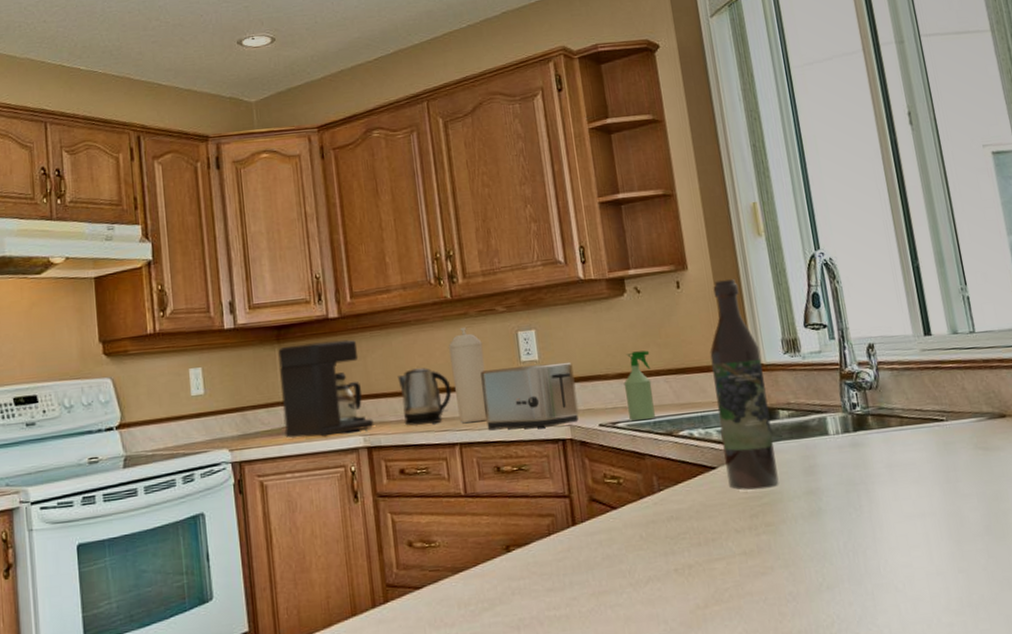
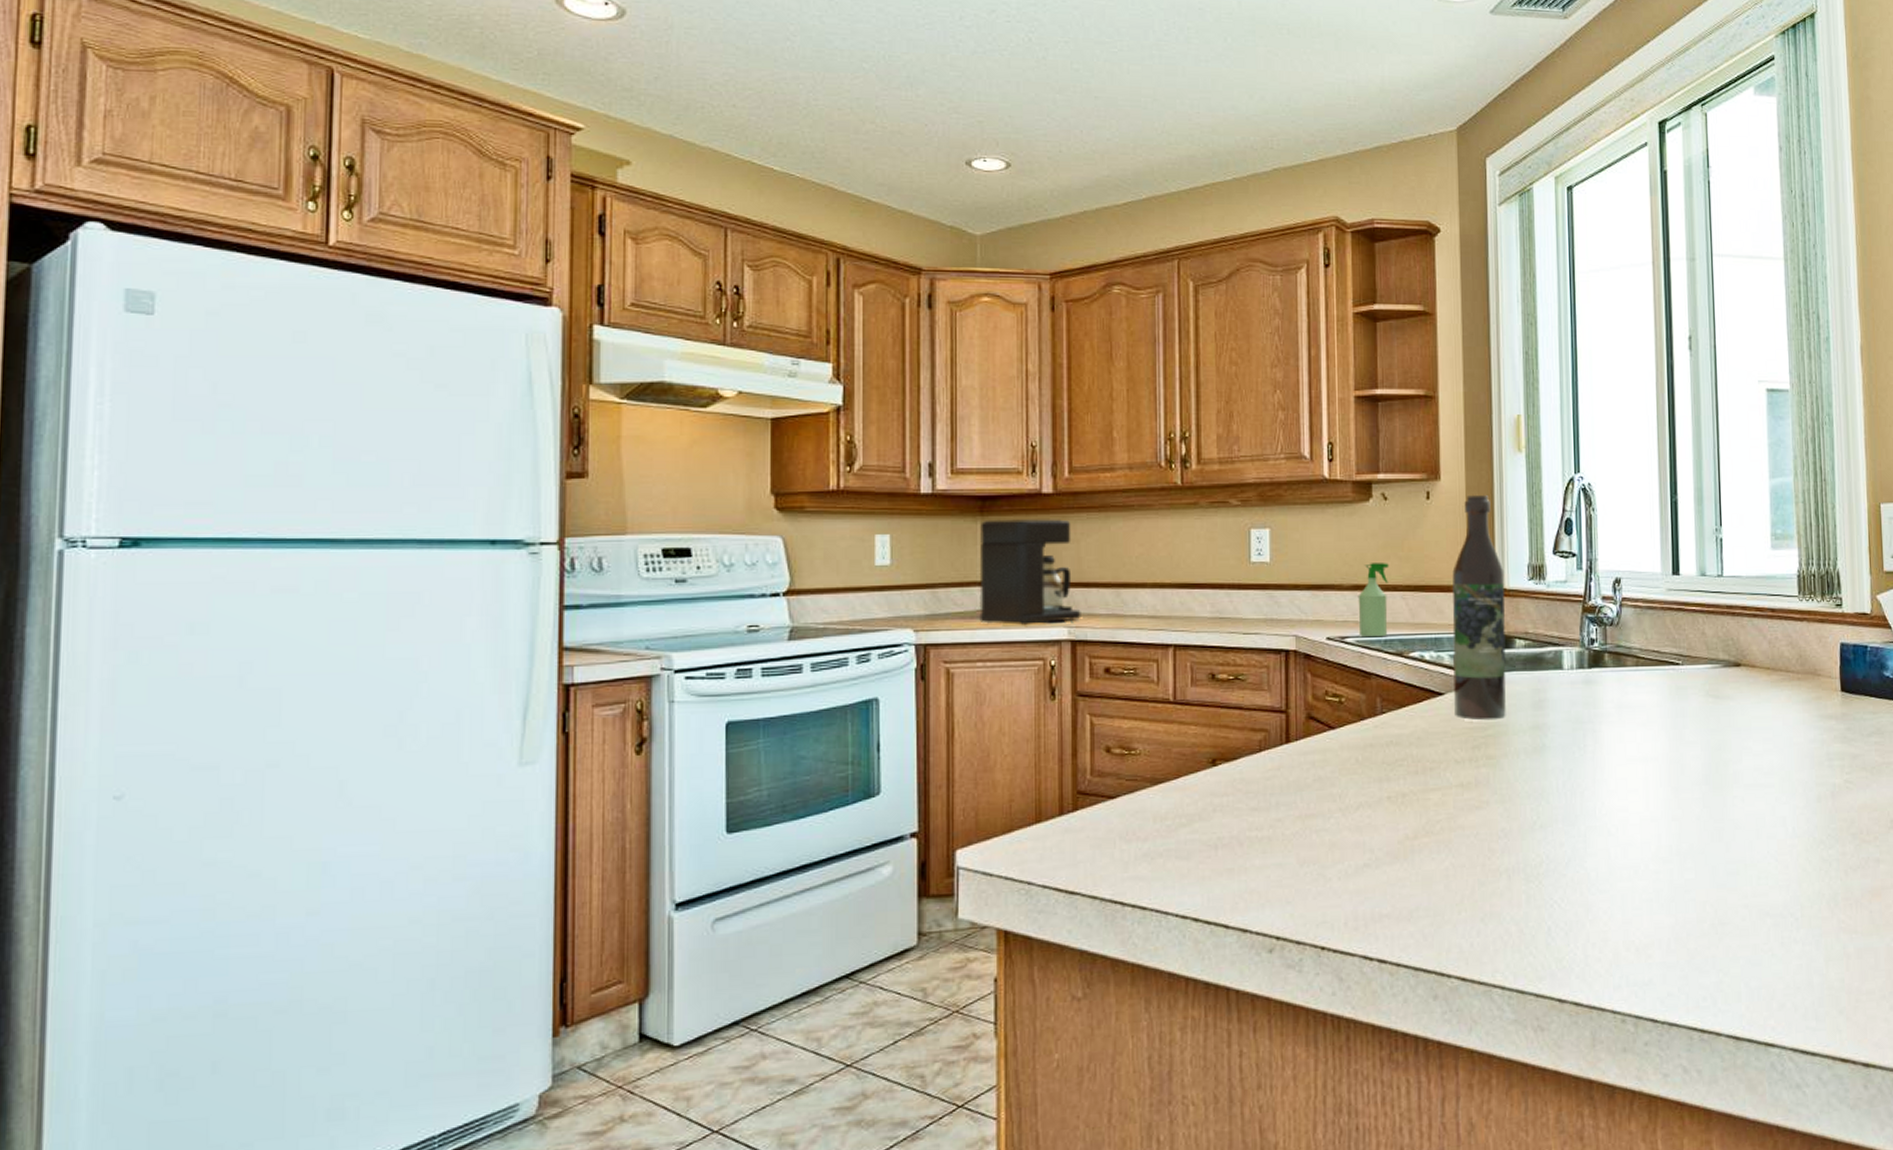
kettle: present [397,368,452,426] -> none [1113,559,1171,622]
canister: present [448,327,486,423] -> none [1172,518,1211,624]
toaster: present [480,361,579,431] -> none [1204,566,1307,637]

